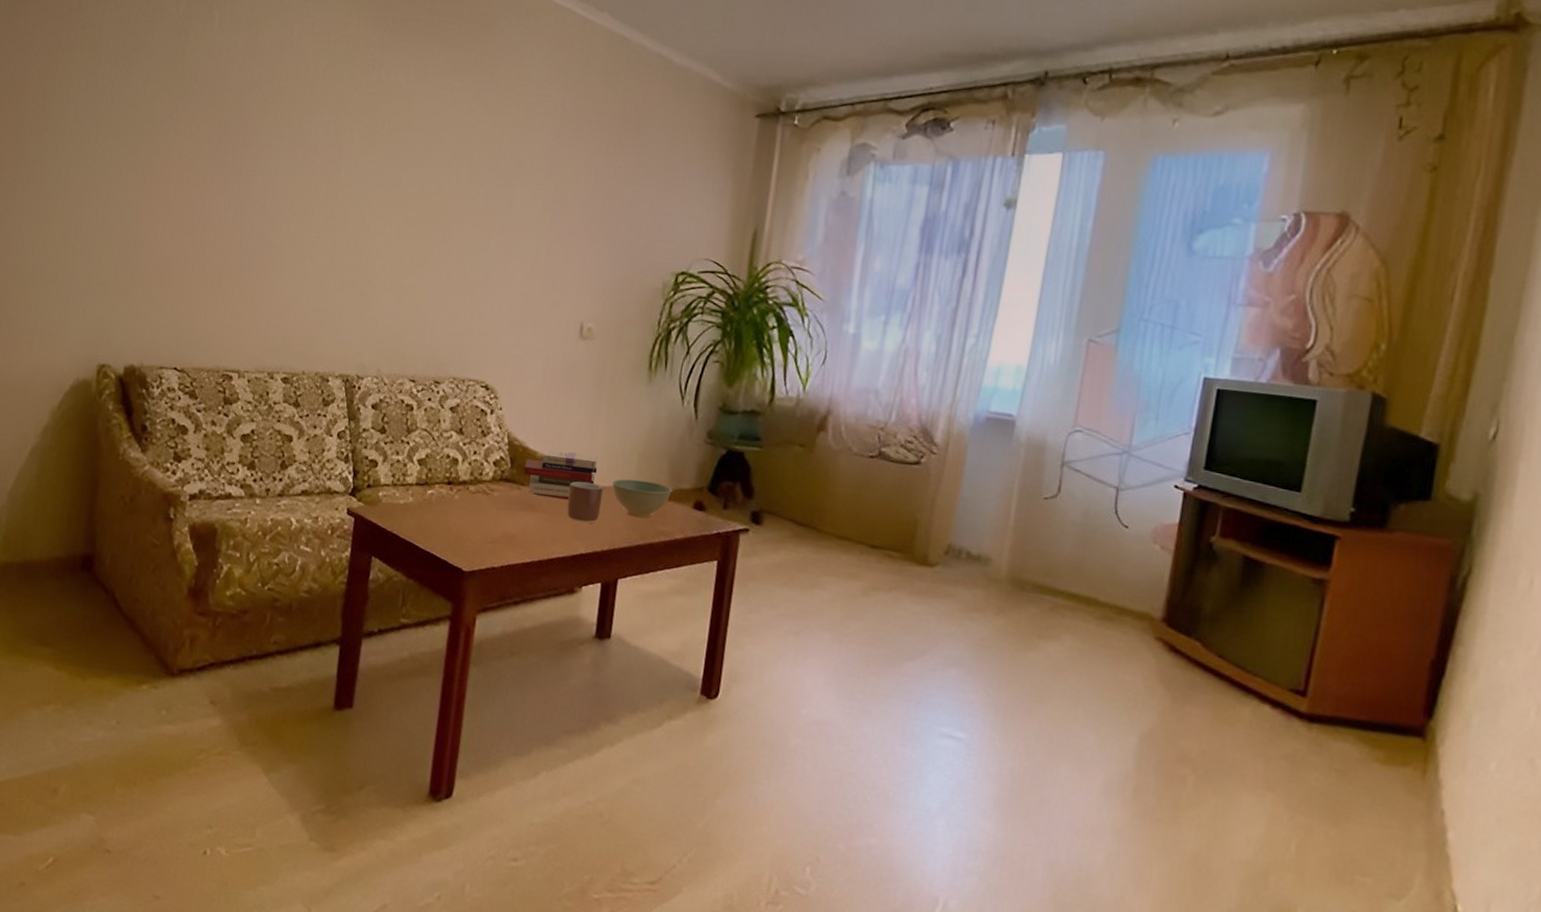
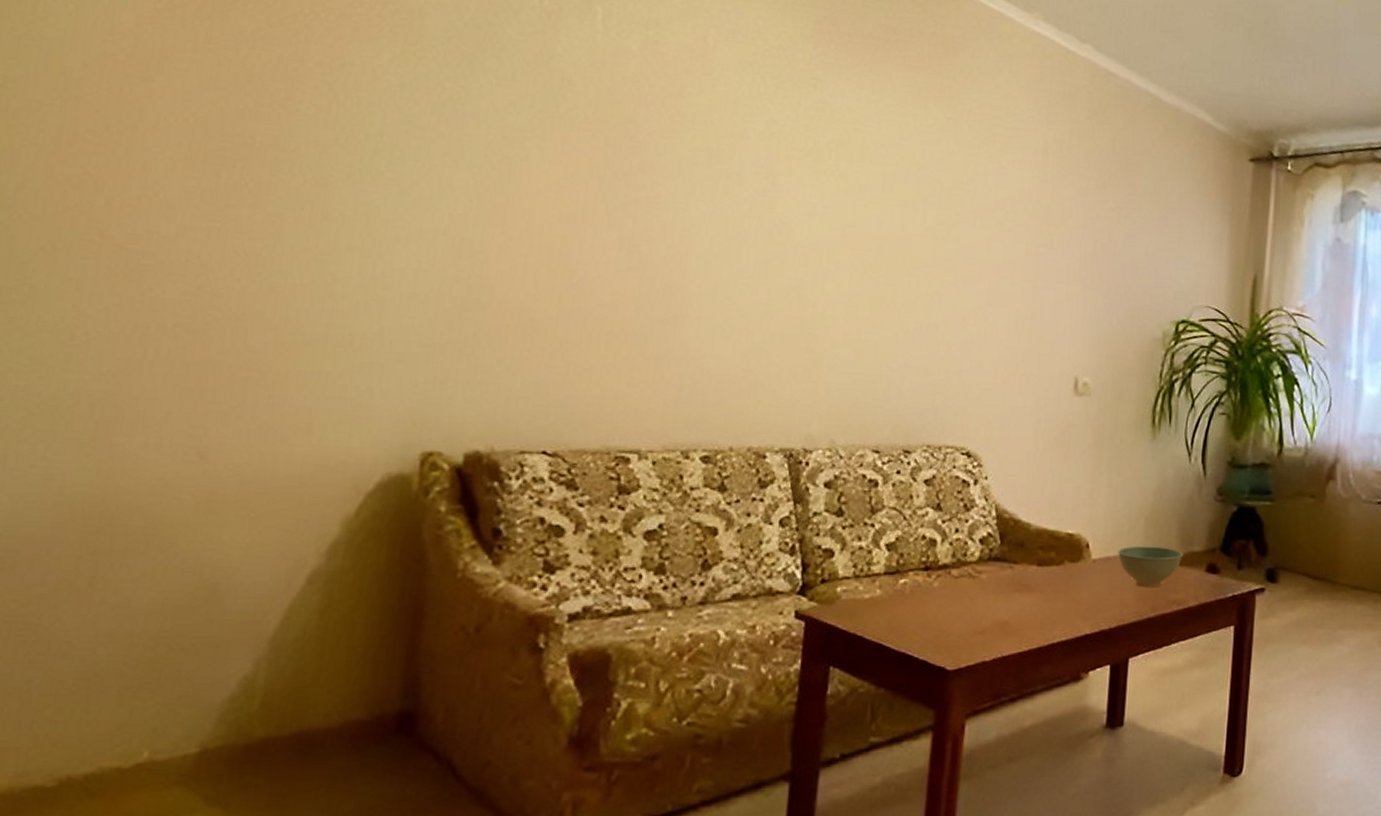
books: present [523,449,598,500] -> none [1016,520,1101,576]
mug: present [567,481,603,524] -> none [1068,553,1108,600]

